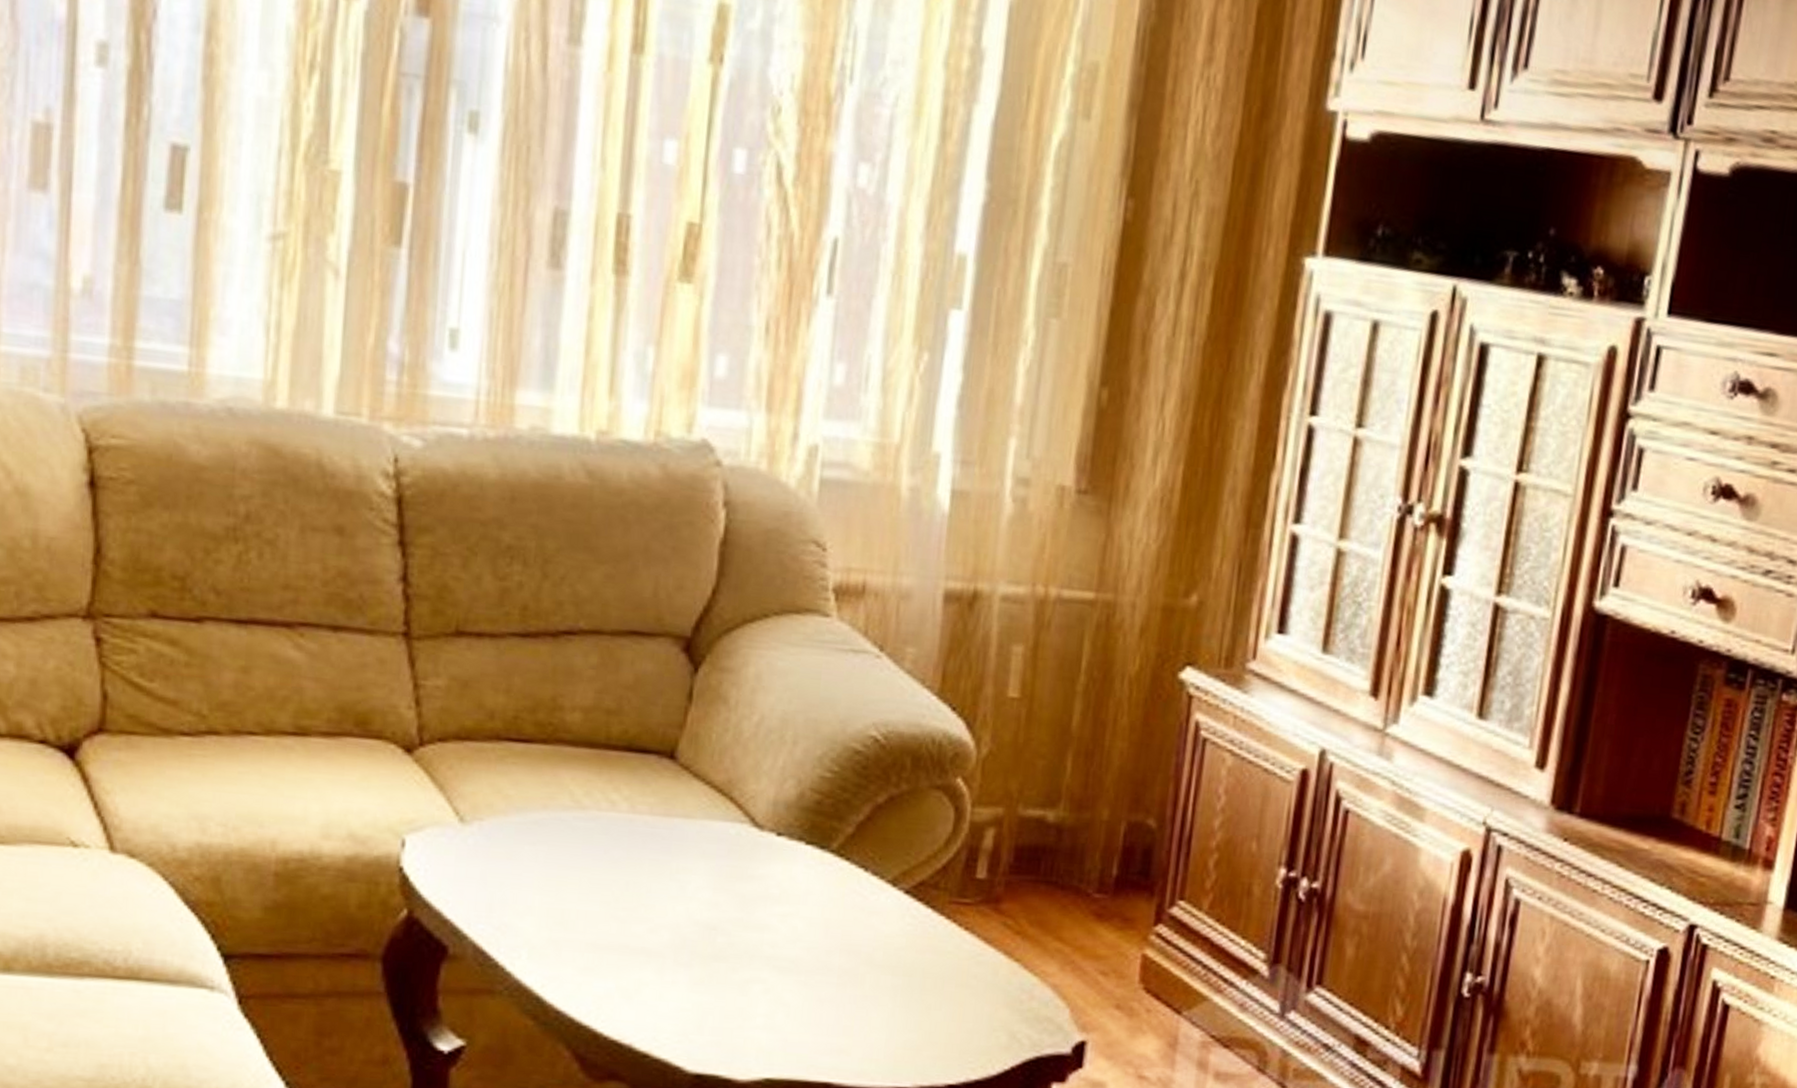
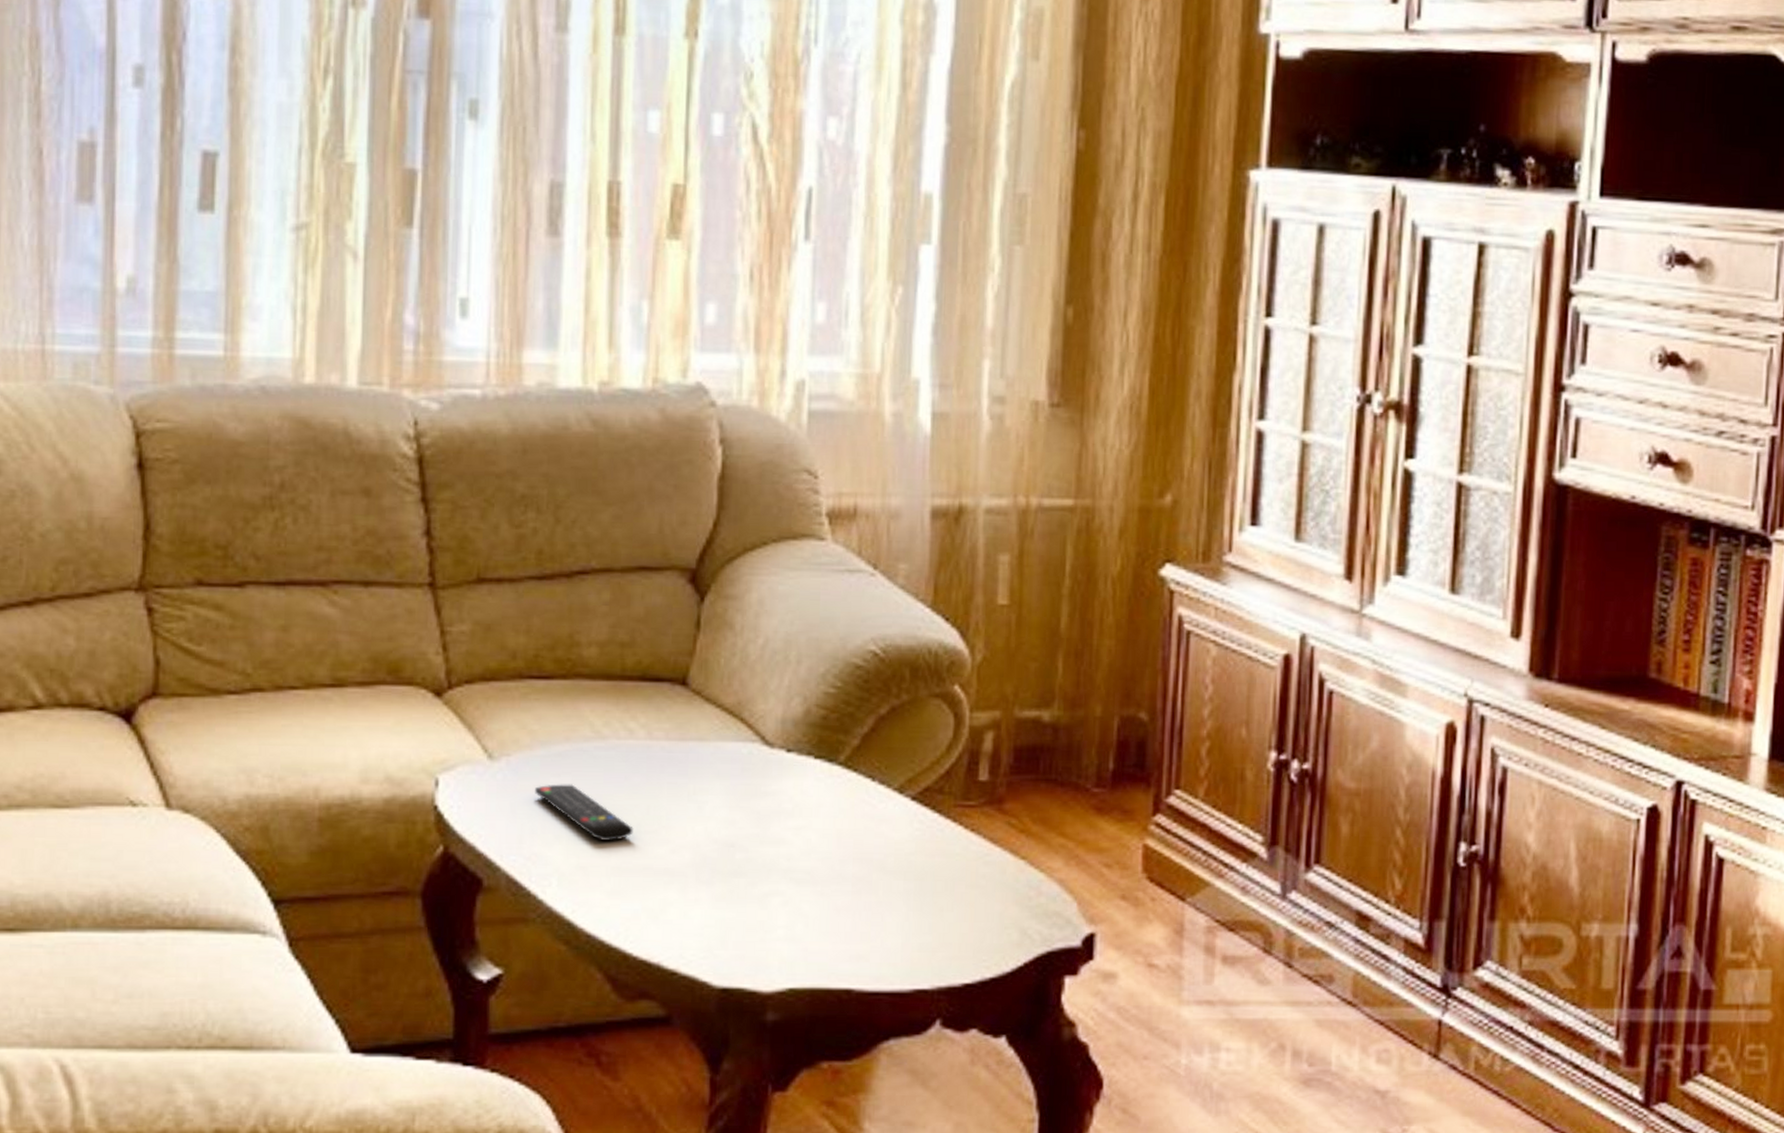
remote control: none [508,853,611,917] -> present [535,784,634,842]

